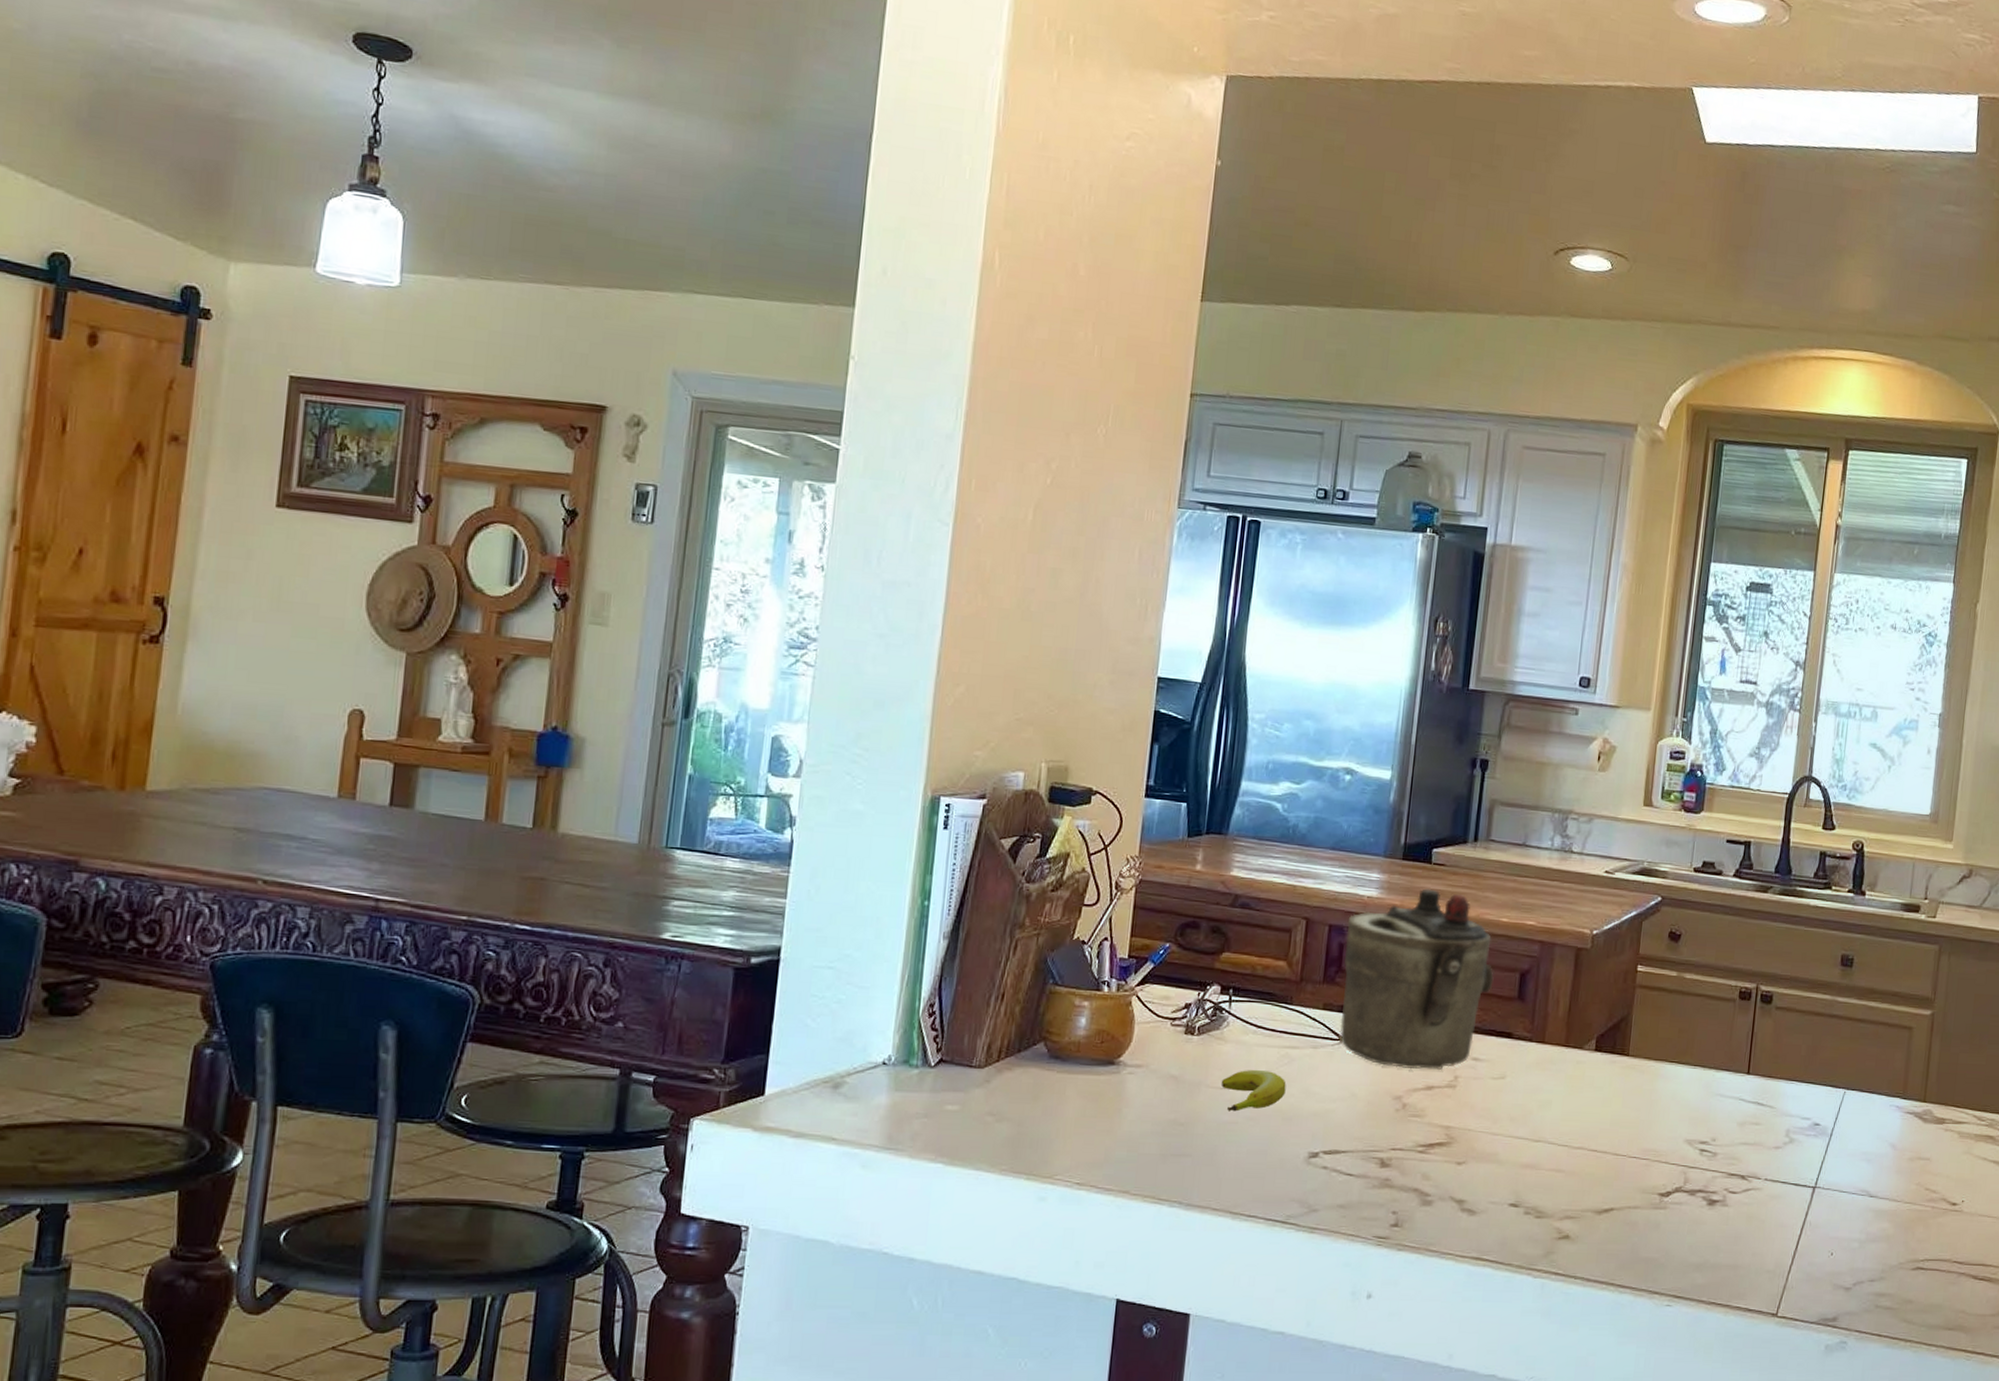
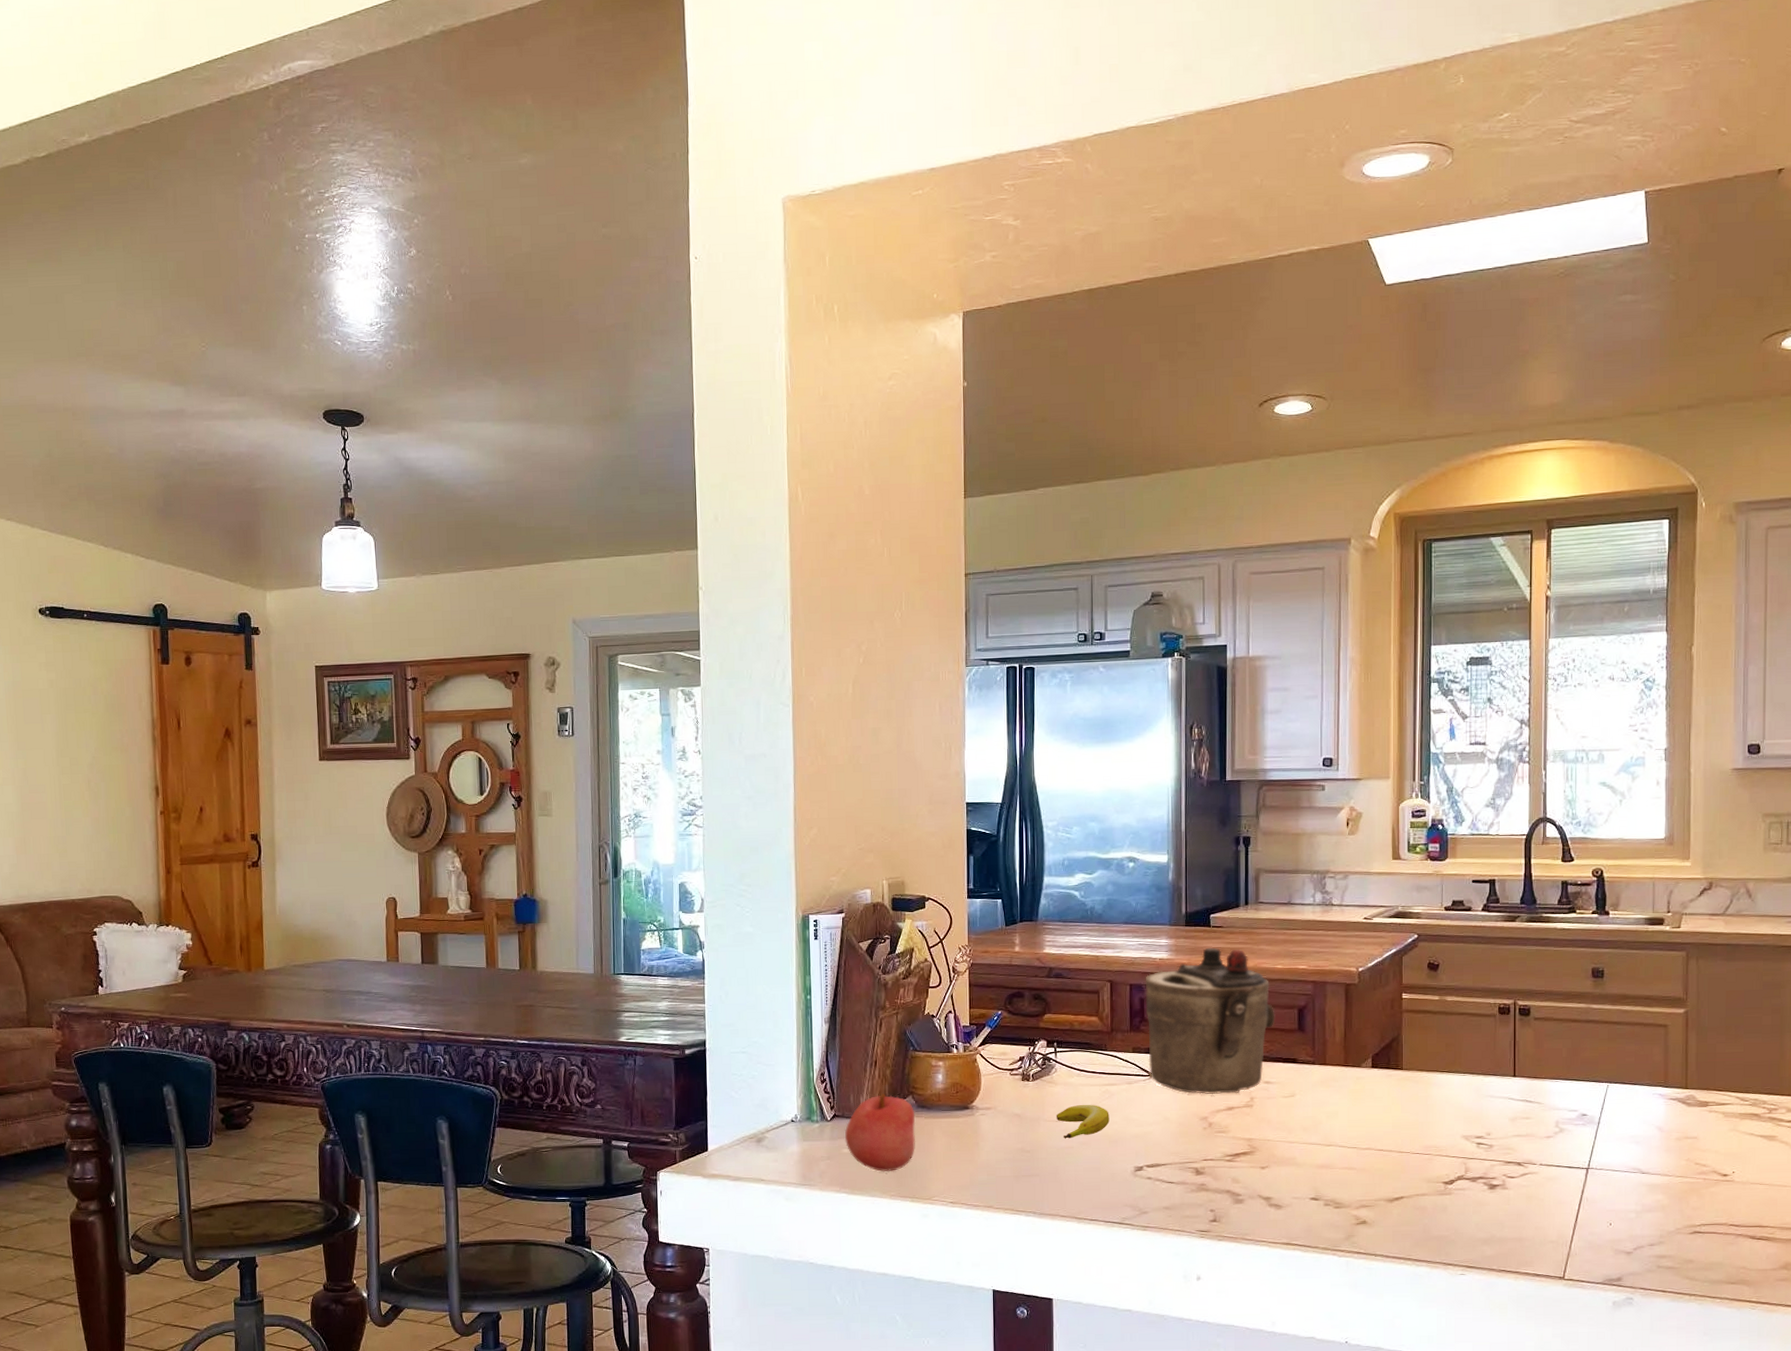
apple: none [950,1036,1045,1139] -> present [844,1093,916,1172]

